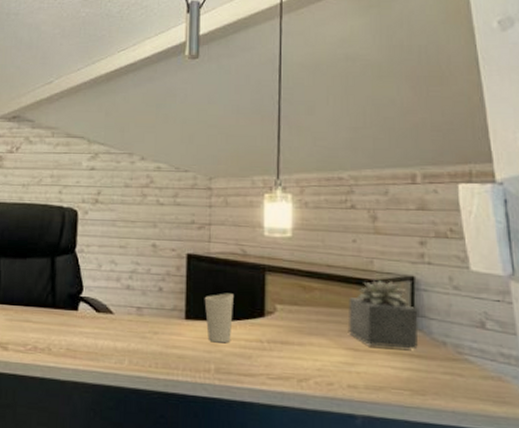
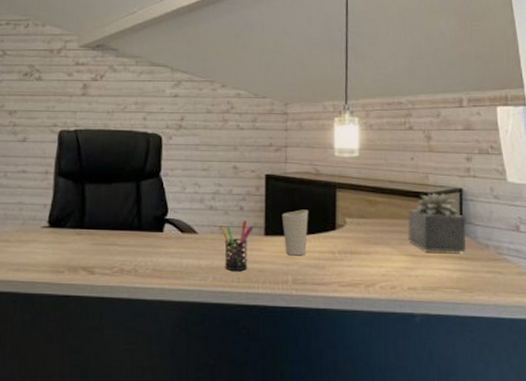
pen holder: none [138,301,174,356] -> present [221,220,254,271]

